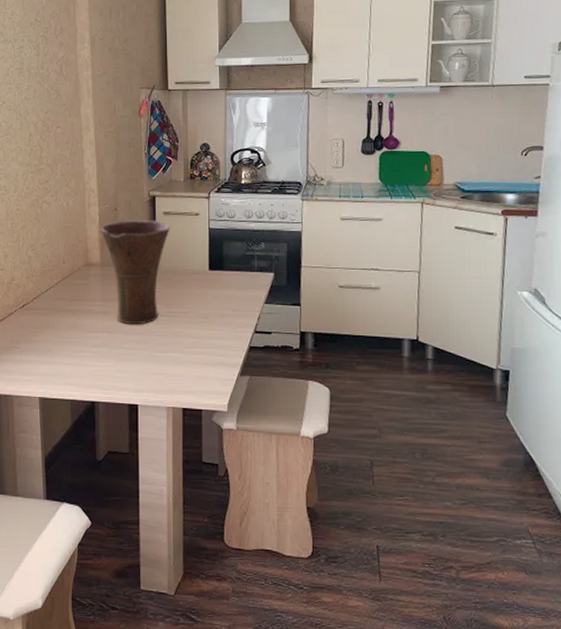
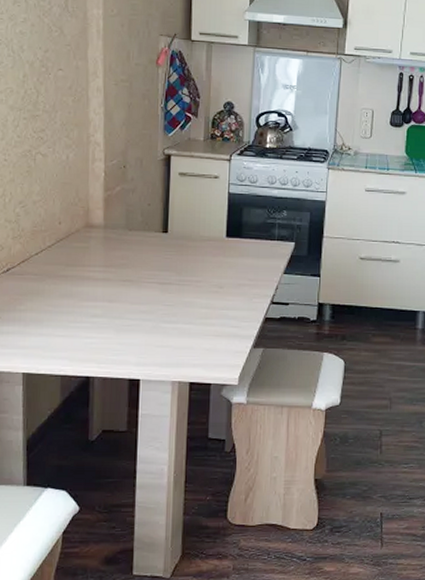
vase: present [101,220,170,325] -> none [106,179,186,294]

